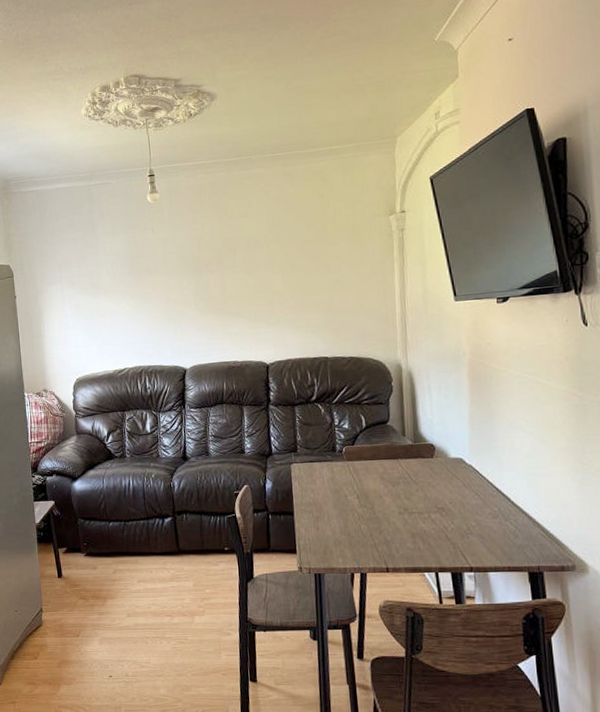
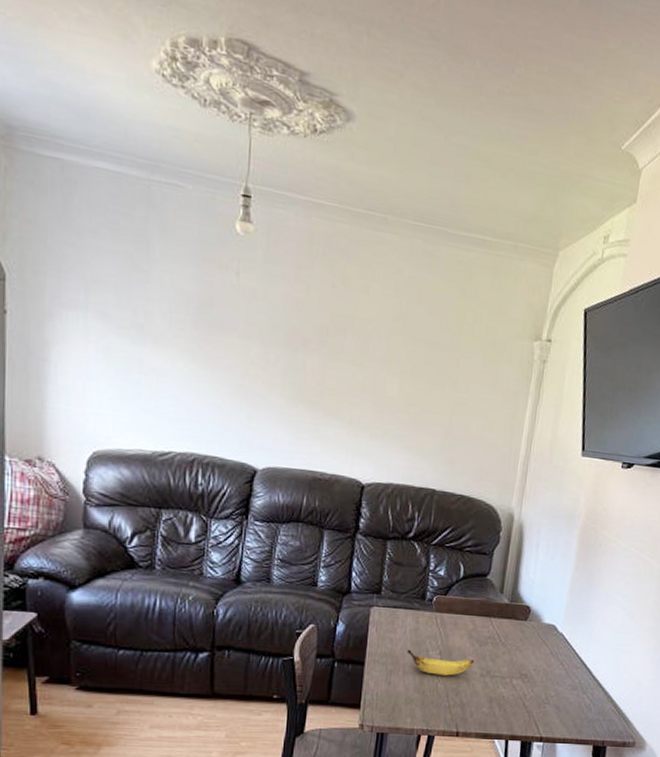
banana: none [328,497,391,517] -> present [406,649,475,676]

